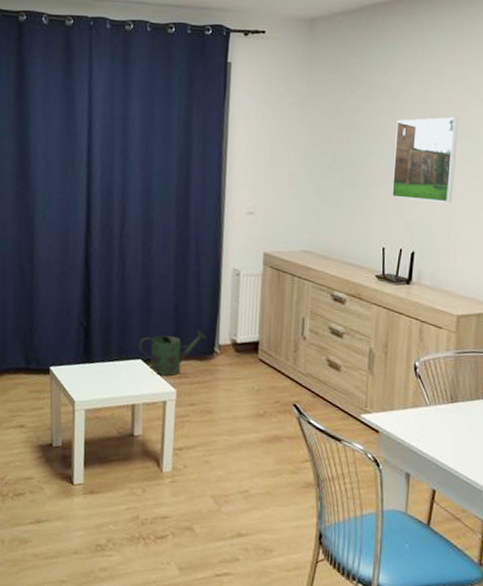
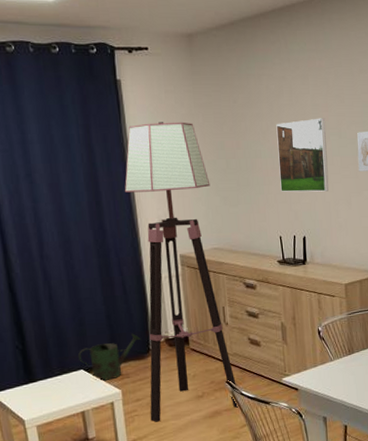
floor lamp: none [202,108,310,436] -> present [124,122,239,422]

